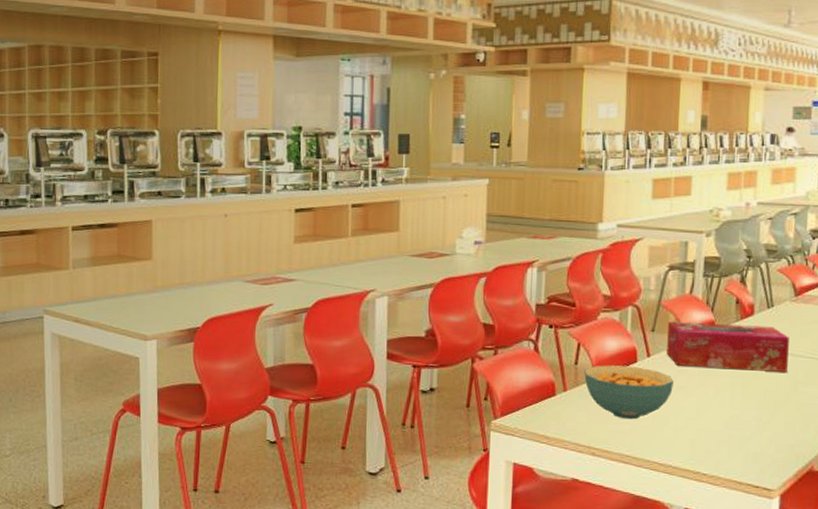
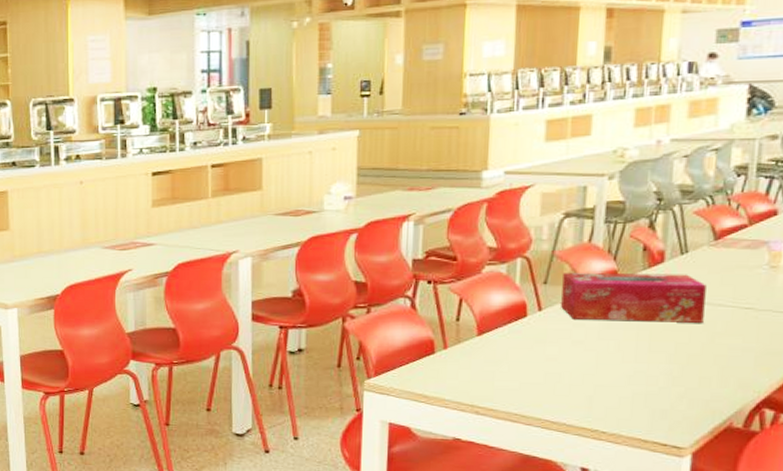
cereal bowl: present [584,365,674,420] -> none [467,320,569,377]

